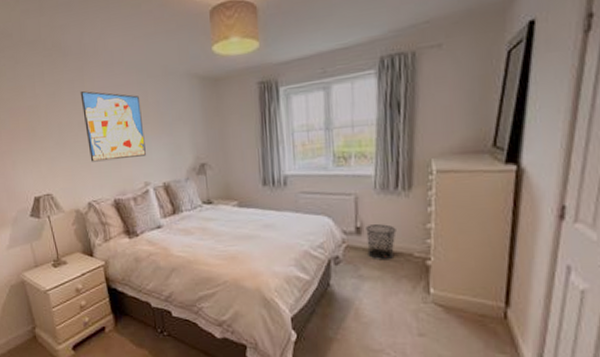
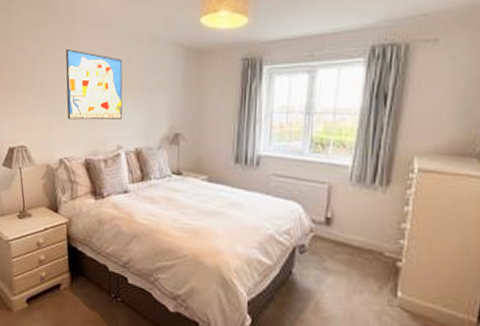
waste bin: present [366,224,397,261] -> none [335,217,368,256]

